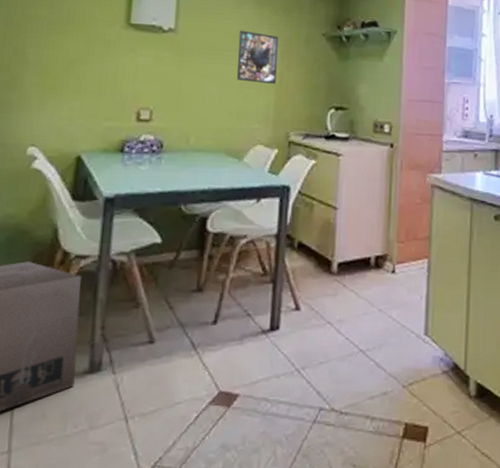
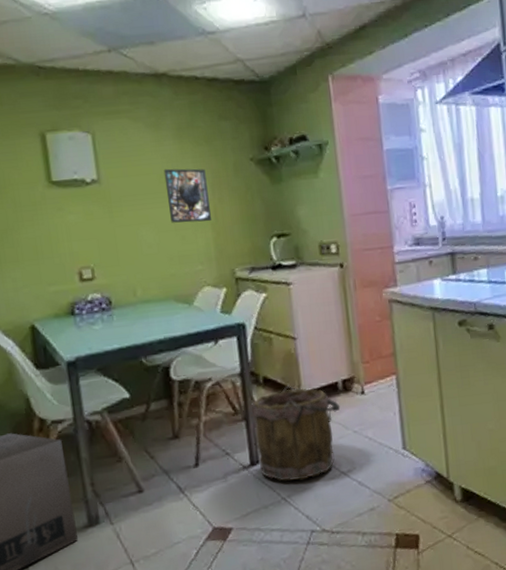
bucket: none [279,253,370,353] -> present [251,385,341,481]

